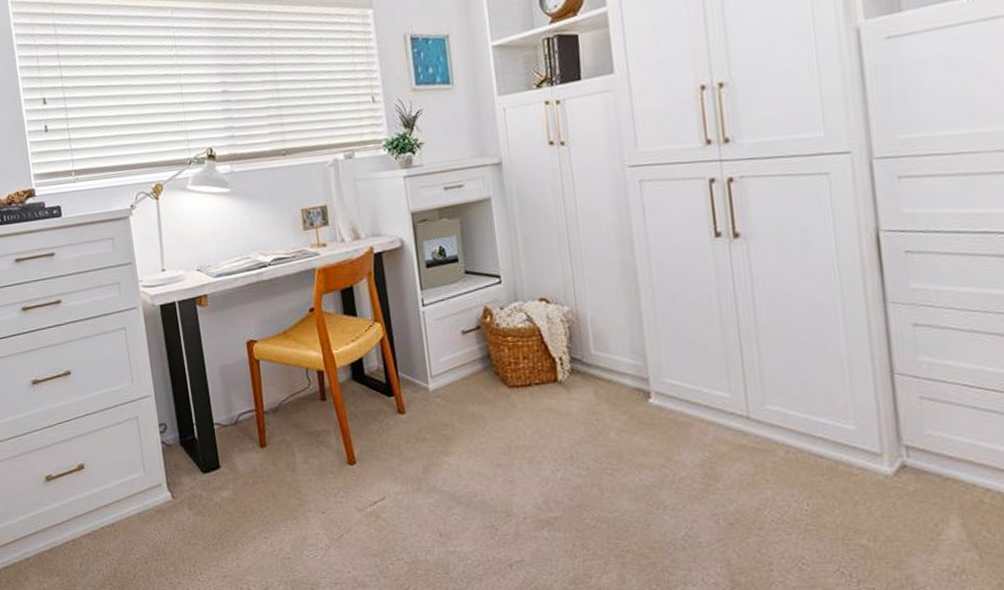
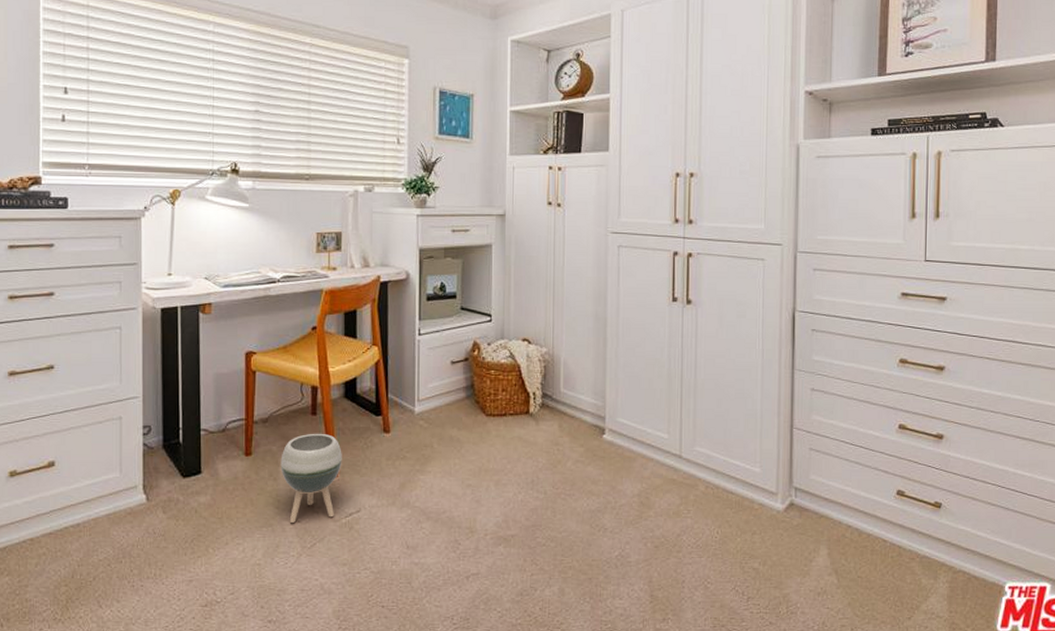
planter: none [296,419,359,515] -> present [280,433,342,524]

